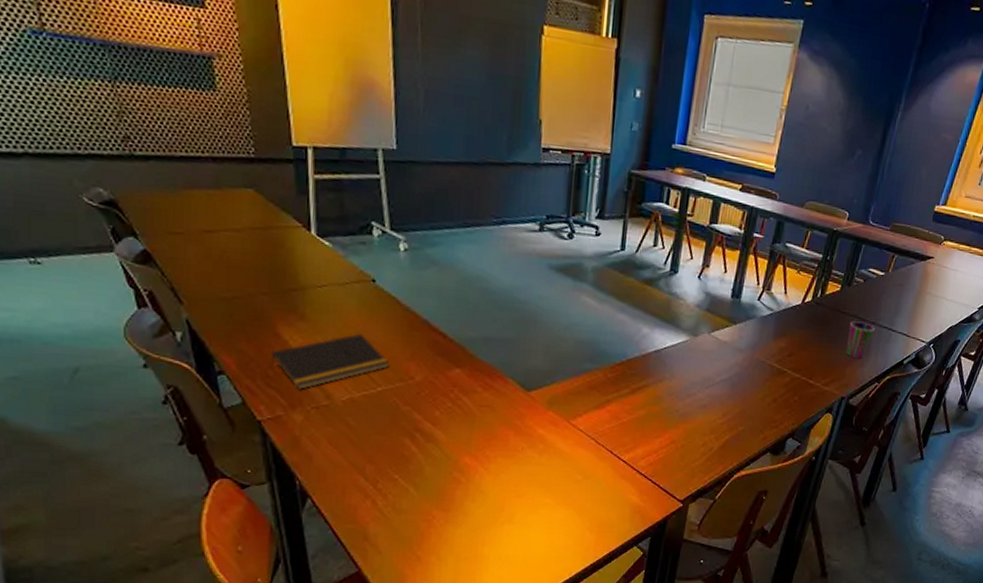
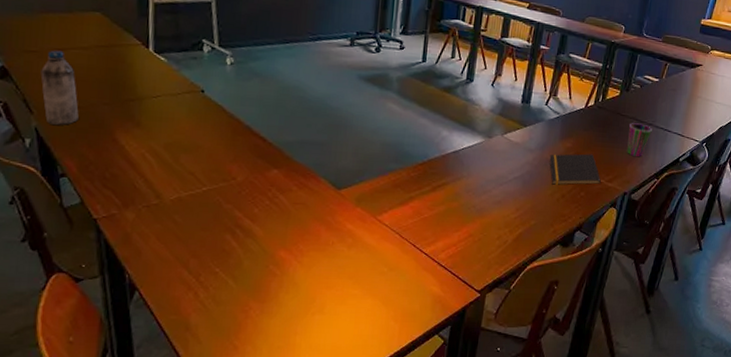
water bottle: none [189,231,235,318] -> present [40,50,79,126]
notepad: present [270,333,390,390] -> none [107,138,215,190]
notepad: none [761,354,817,389] -> present [549,153,601,185]

